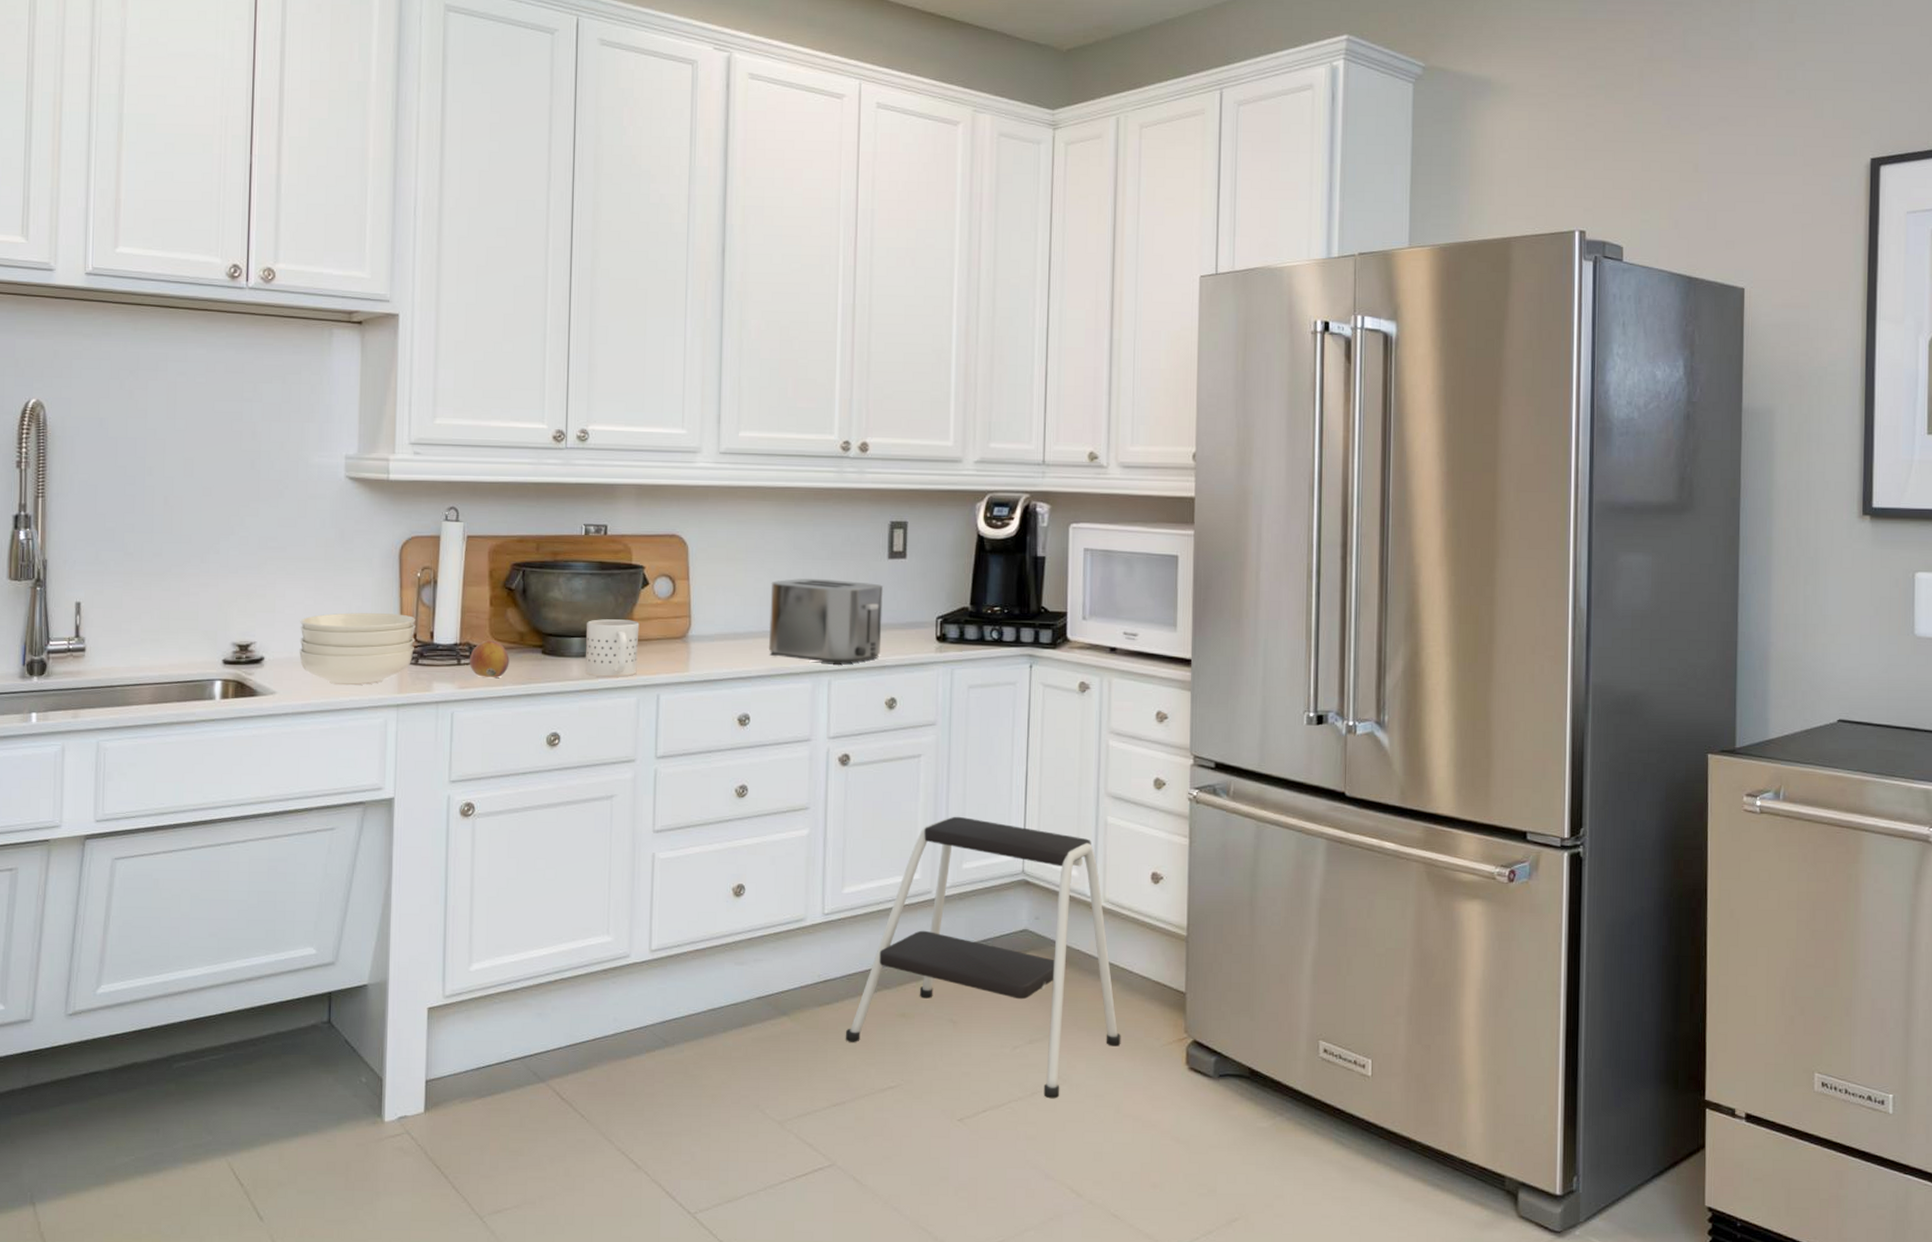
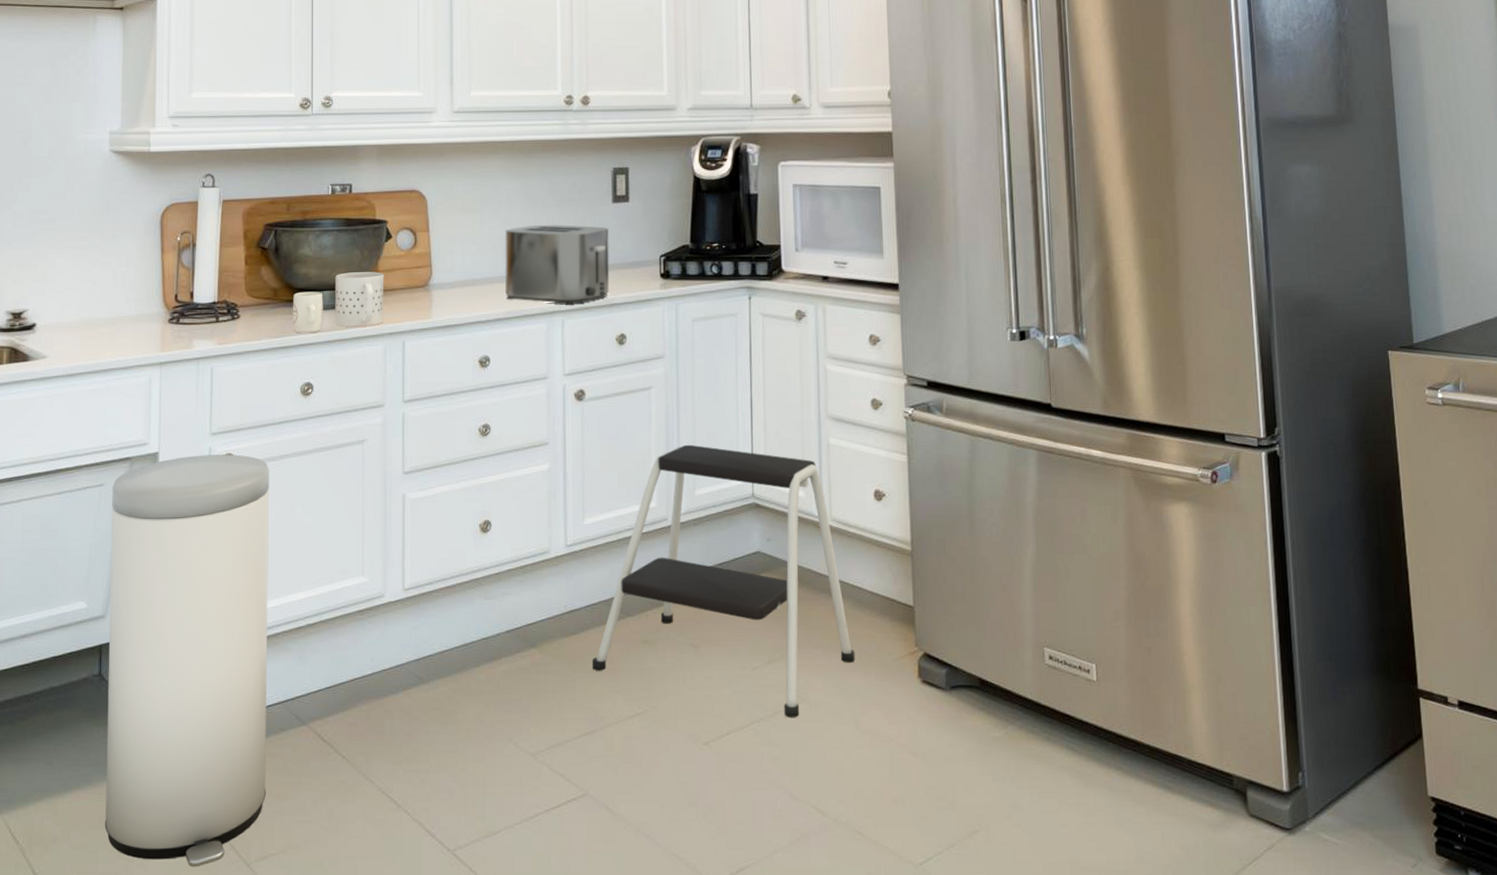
bowl: present [299,612,416,686] -> none [68,276,177,347]
pedal bin: none [332,803,512,1218] -> present [104,454,270,868]
fruit: present [469,640,509,677] -> none [226,297,264,333]
mug: none [539,637,573,681] -> present [292,291,323,334]

